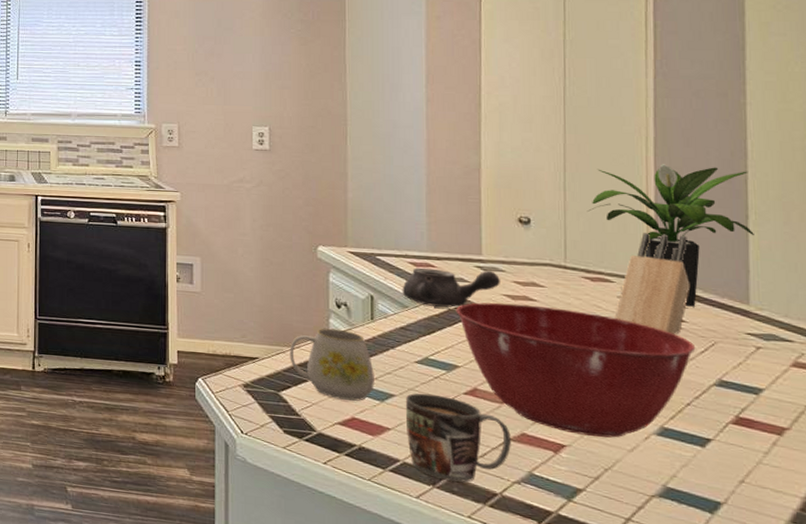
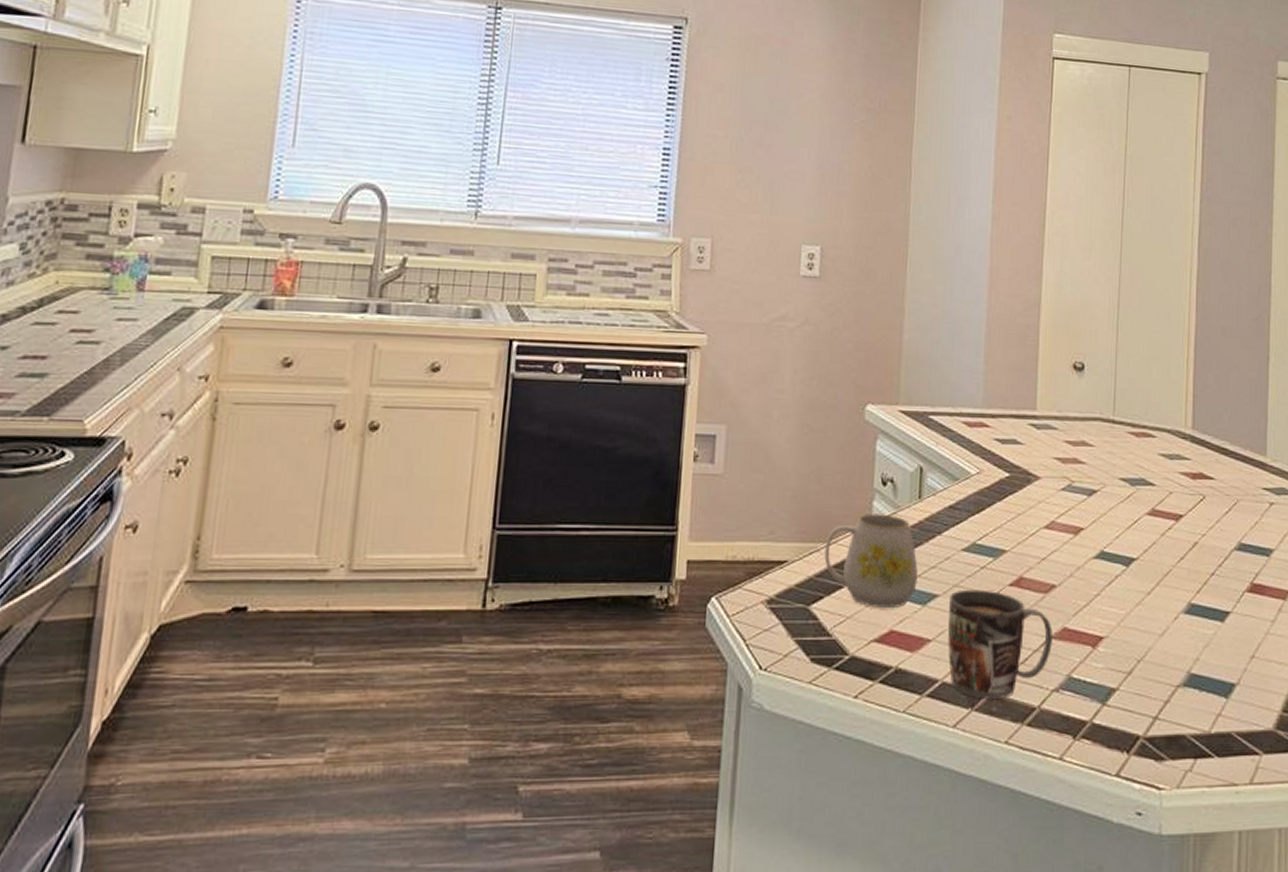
teapot: present [402,267,500,308] -> none [953,428,1052,477]
mixing bowl: present [456,302,696,438] -> none [1007,468,1222,622]
potted plant: present [587,164,754,307] -> none [1136,300,1273,461]
knife block: present [614,233,691,336] -> none [1154,379,1220,496]

